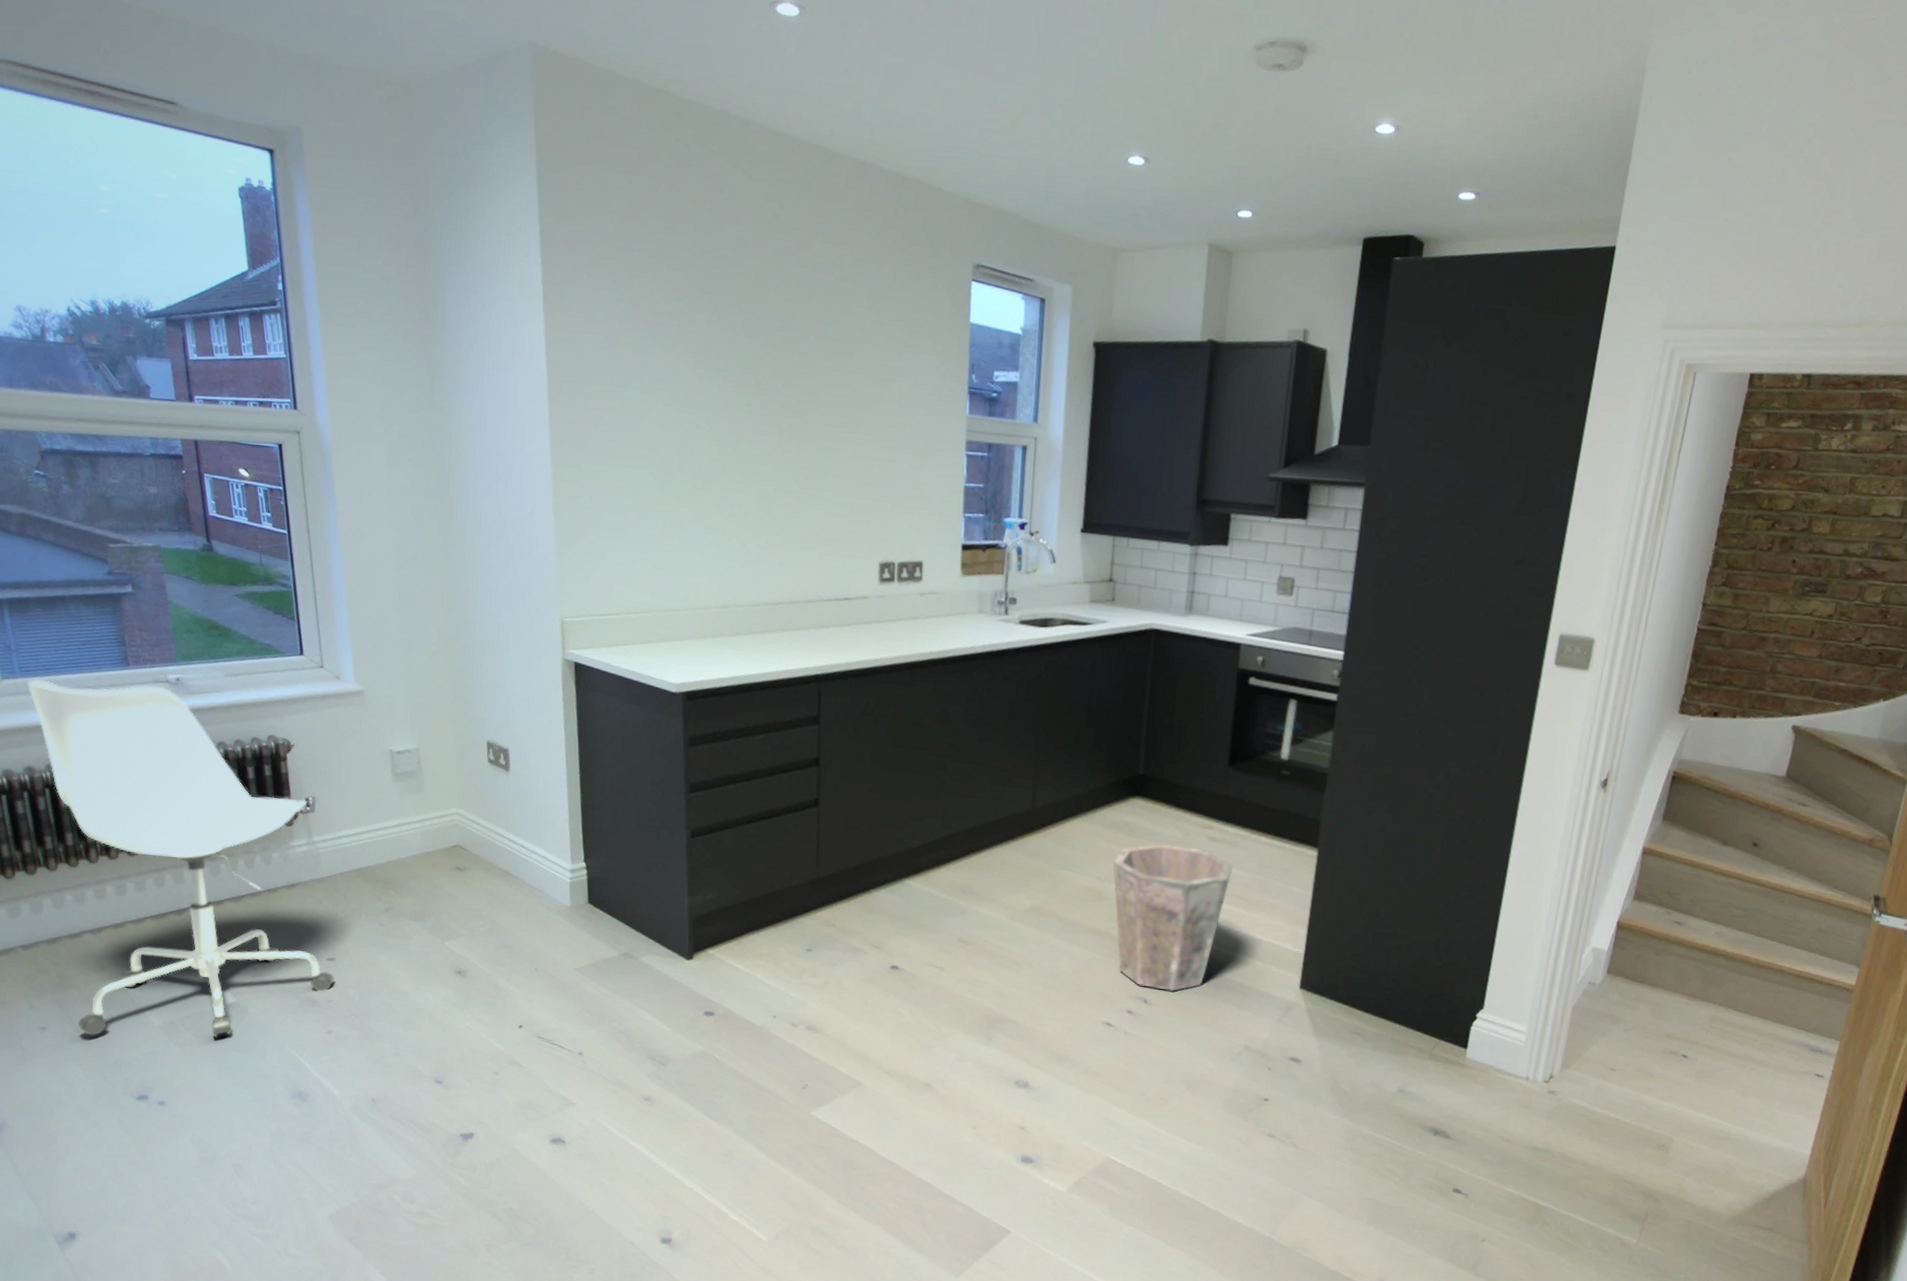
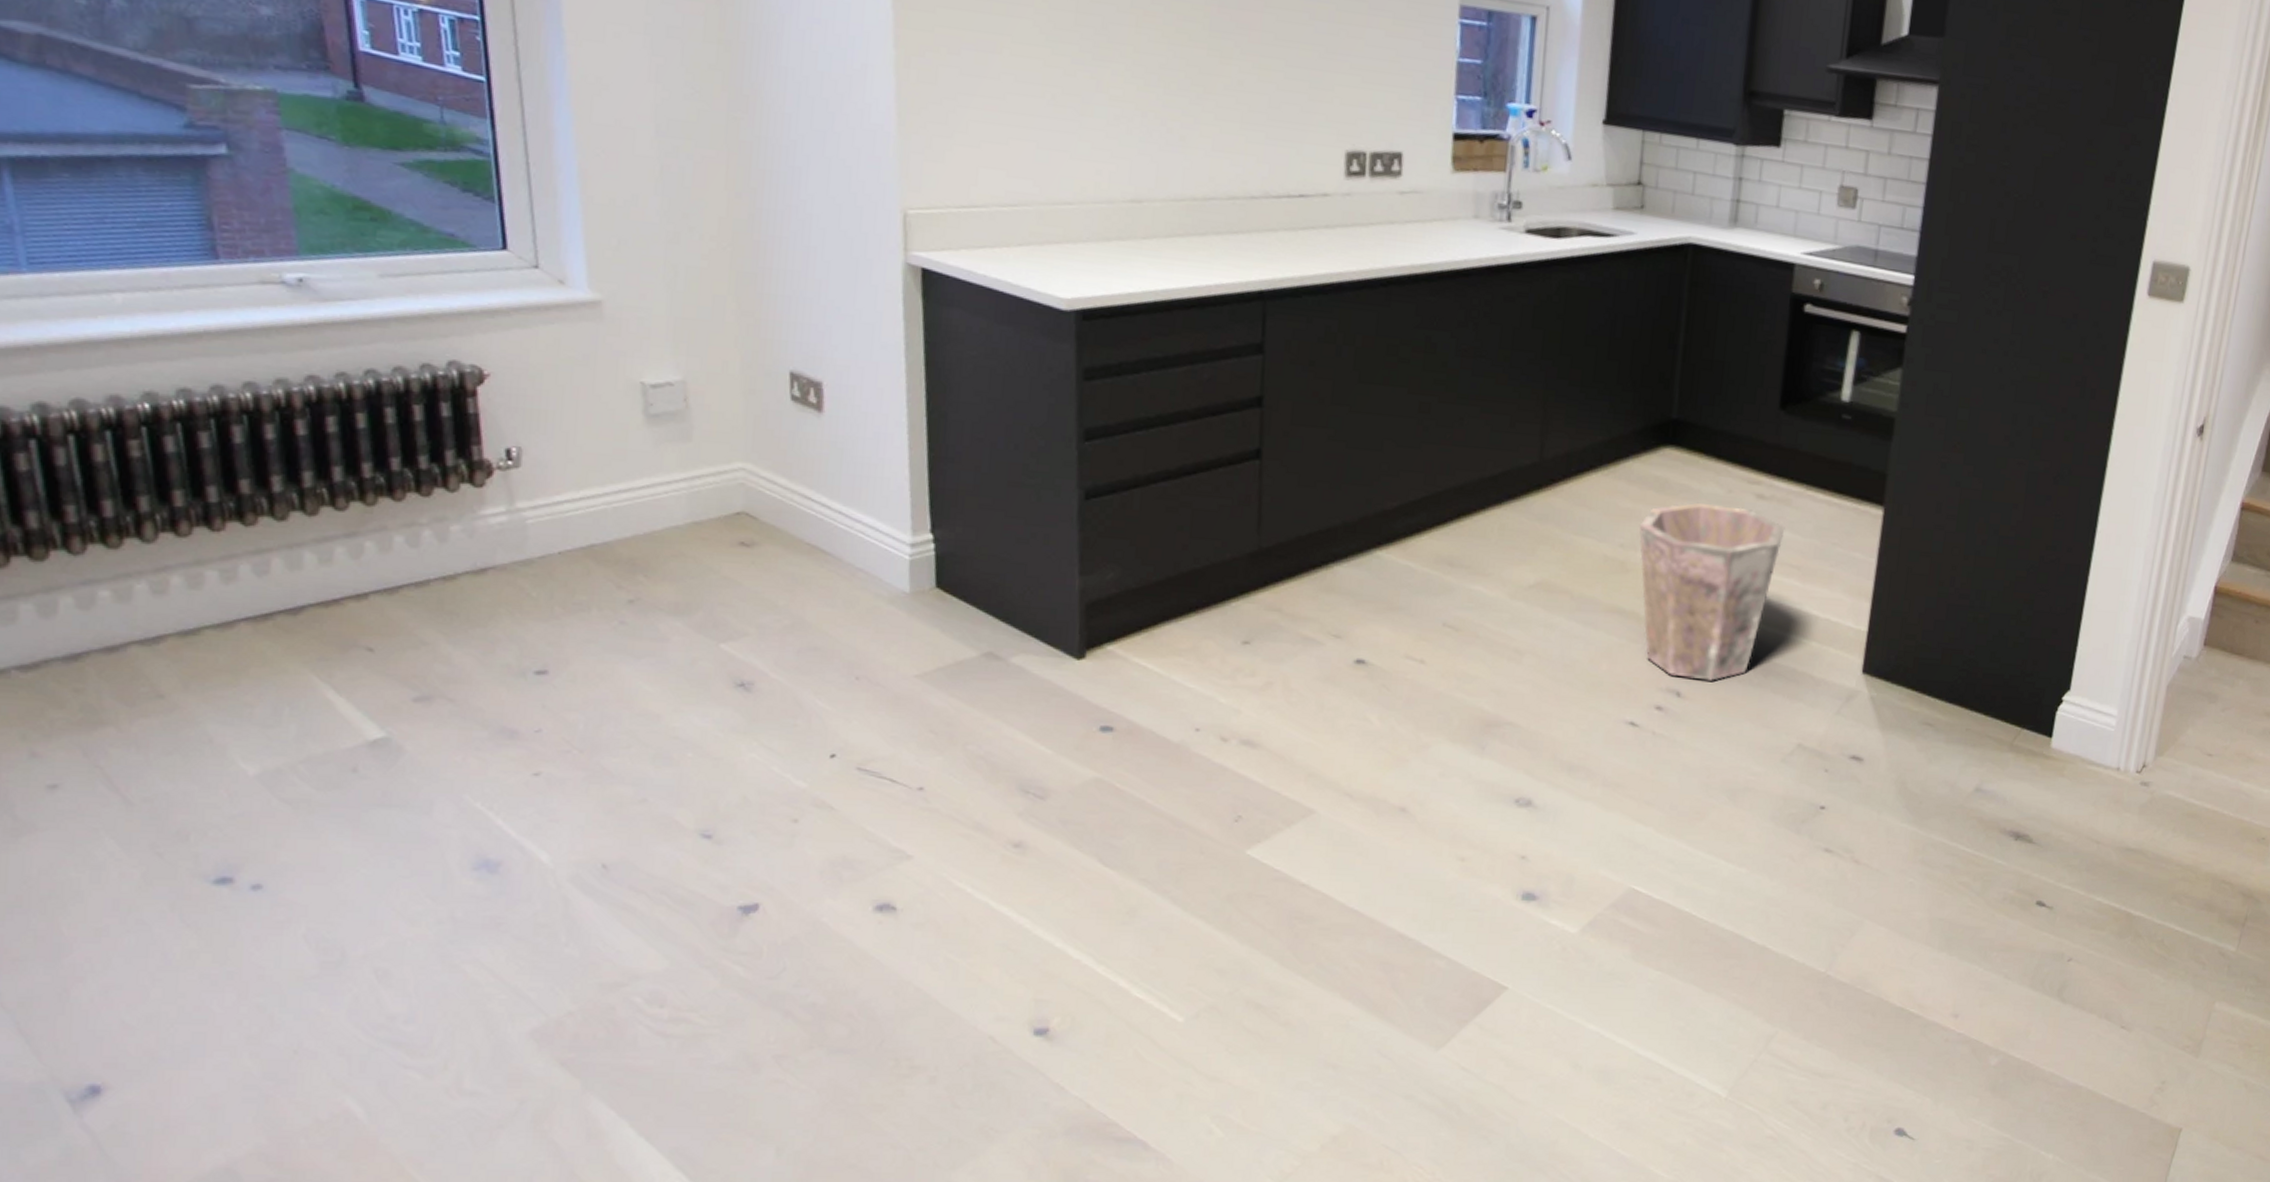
chair: present [28,679,334,1038] -> none [42,275,546,795]

